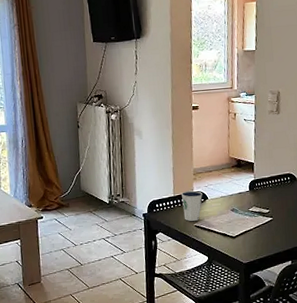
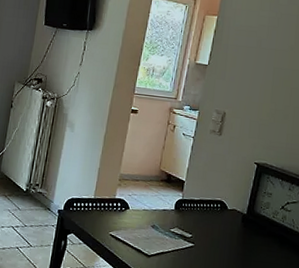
dixie cup: present [181,190,203,221] -> none [100,195,124,229]

